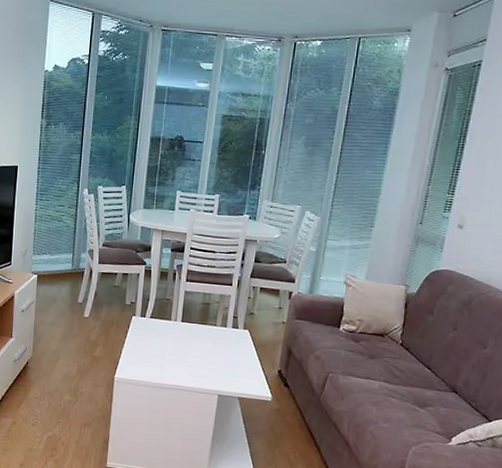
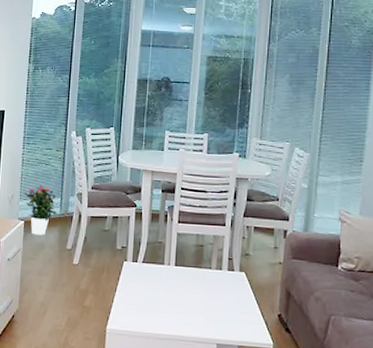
potted flower: none [37,240,69,289] -> present [24,184,57,235]

